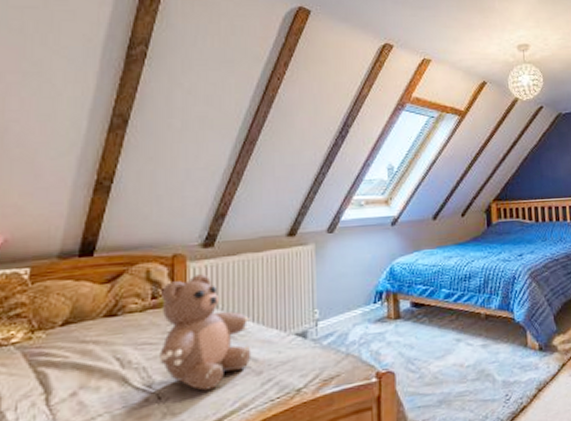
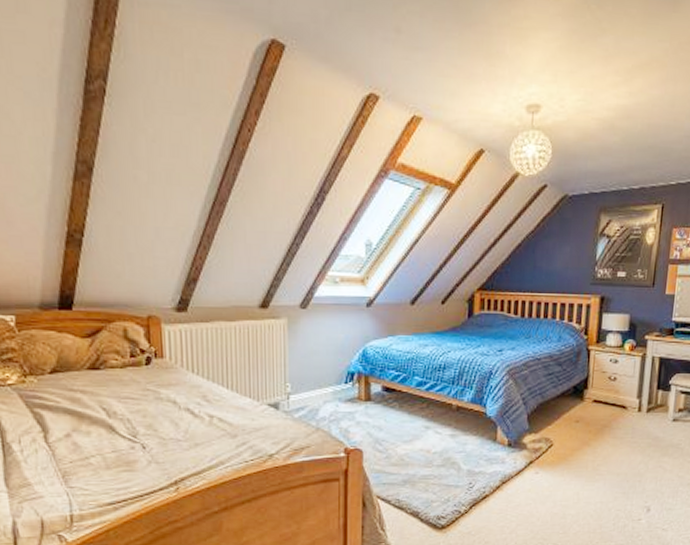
teddy bear: present [160,274,252,391] -> none [139,338,227,446]

